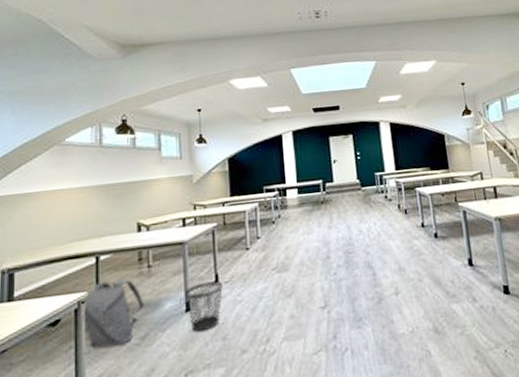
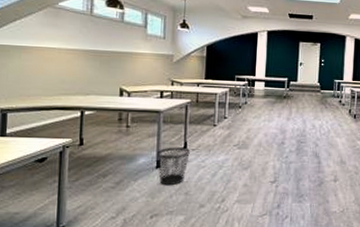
backpack: present [82,279,144,349] -> none [66,133,121,186]

